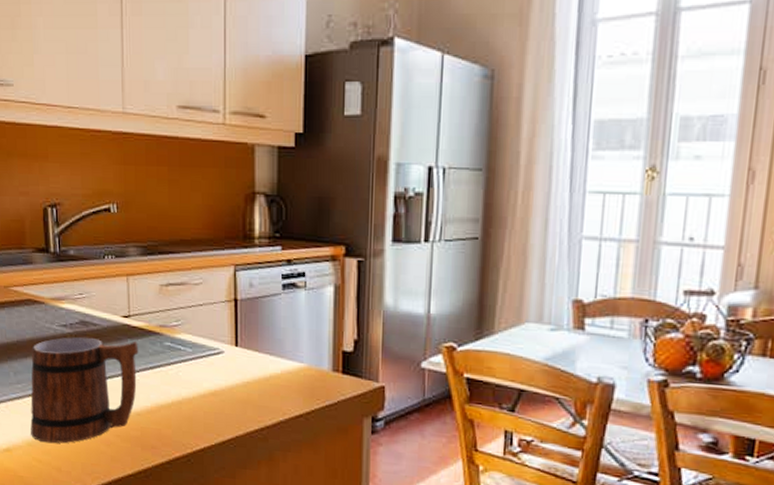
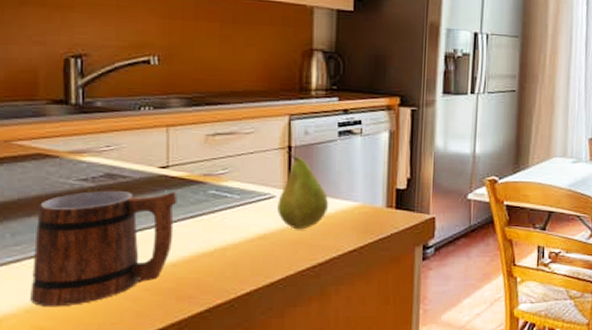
fruit: none [226,303,275,389] -> present [277,150,329,230]

